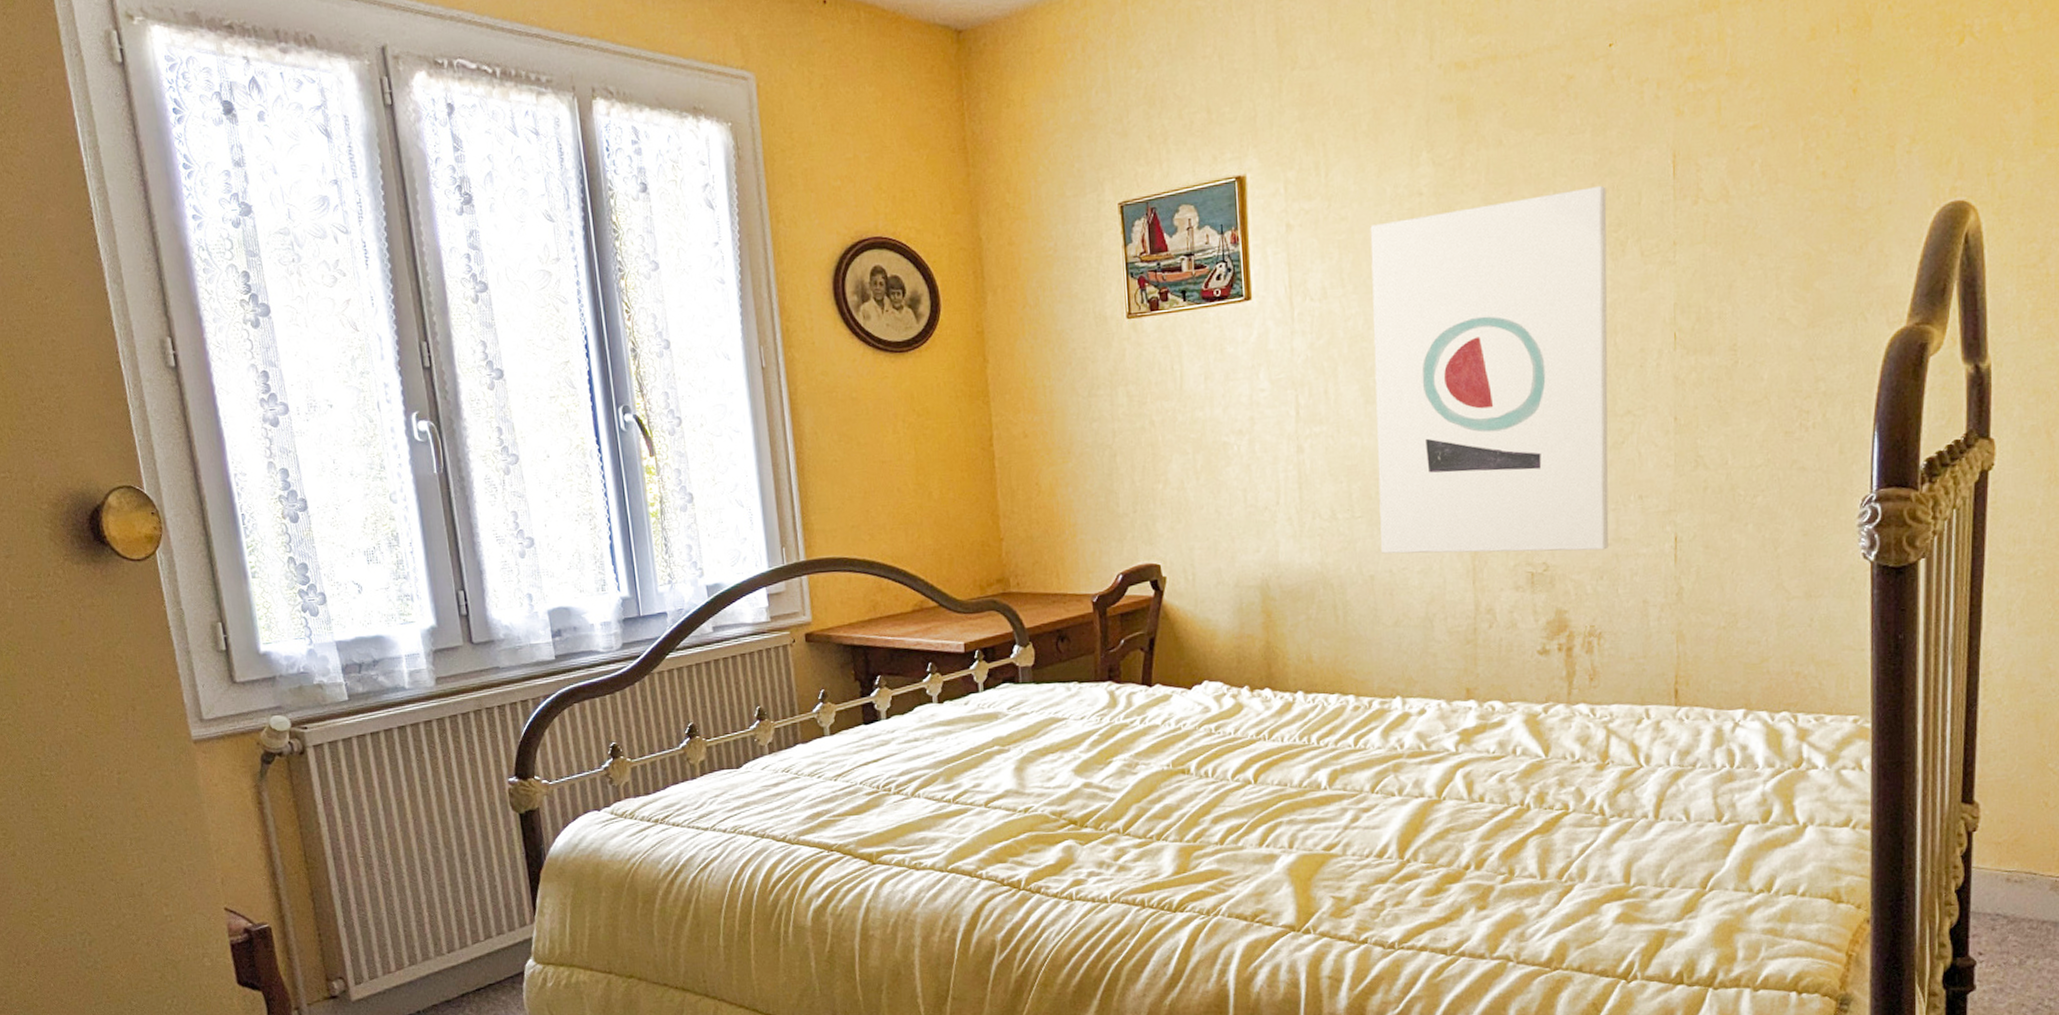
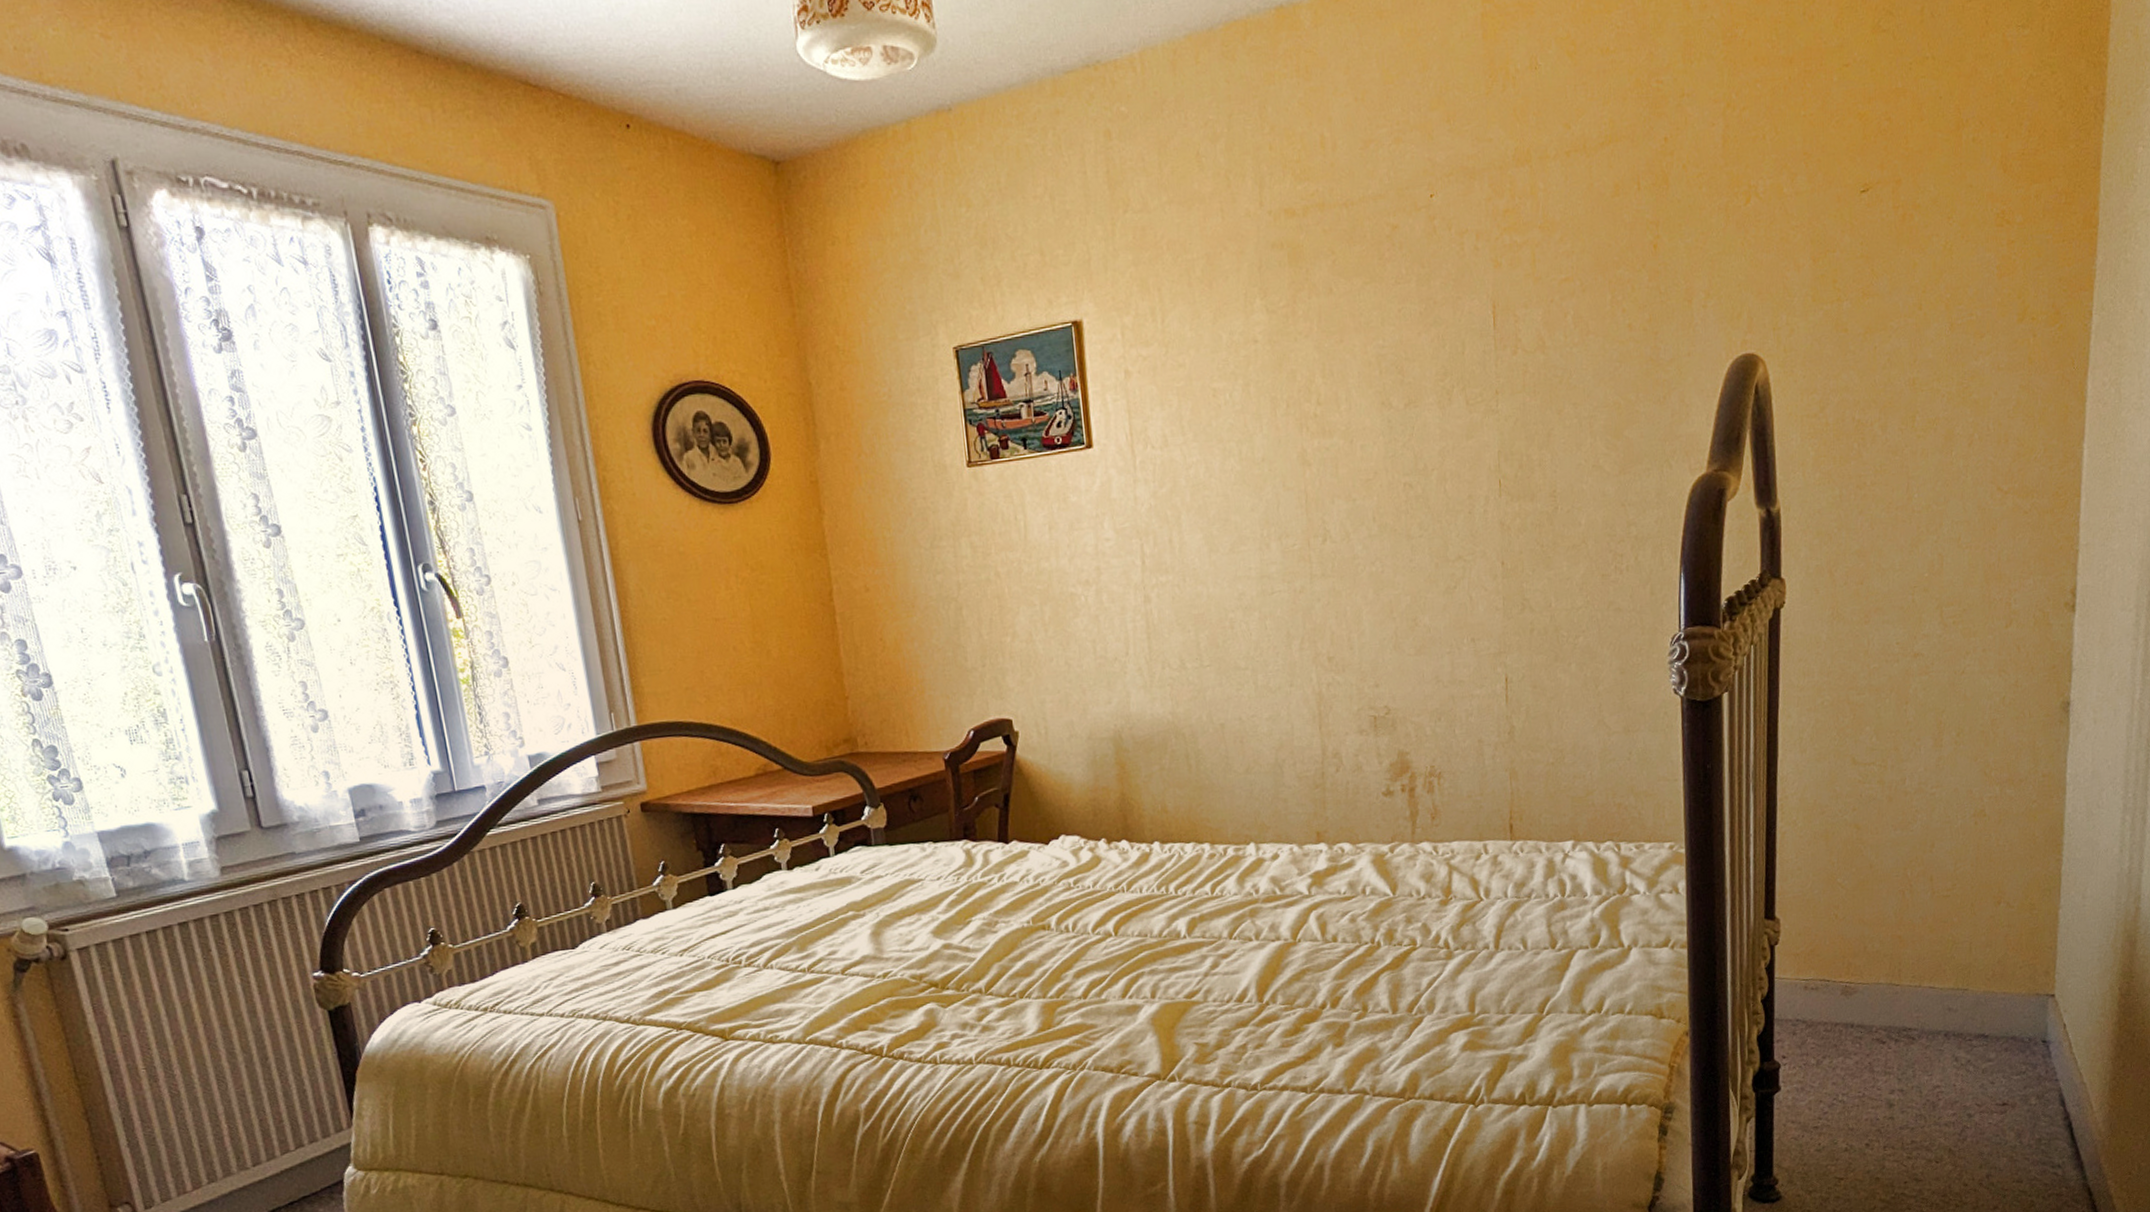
wall art: present [1370,185,1609,554] -> none [1207,335,1445,702]

